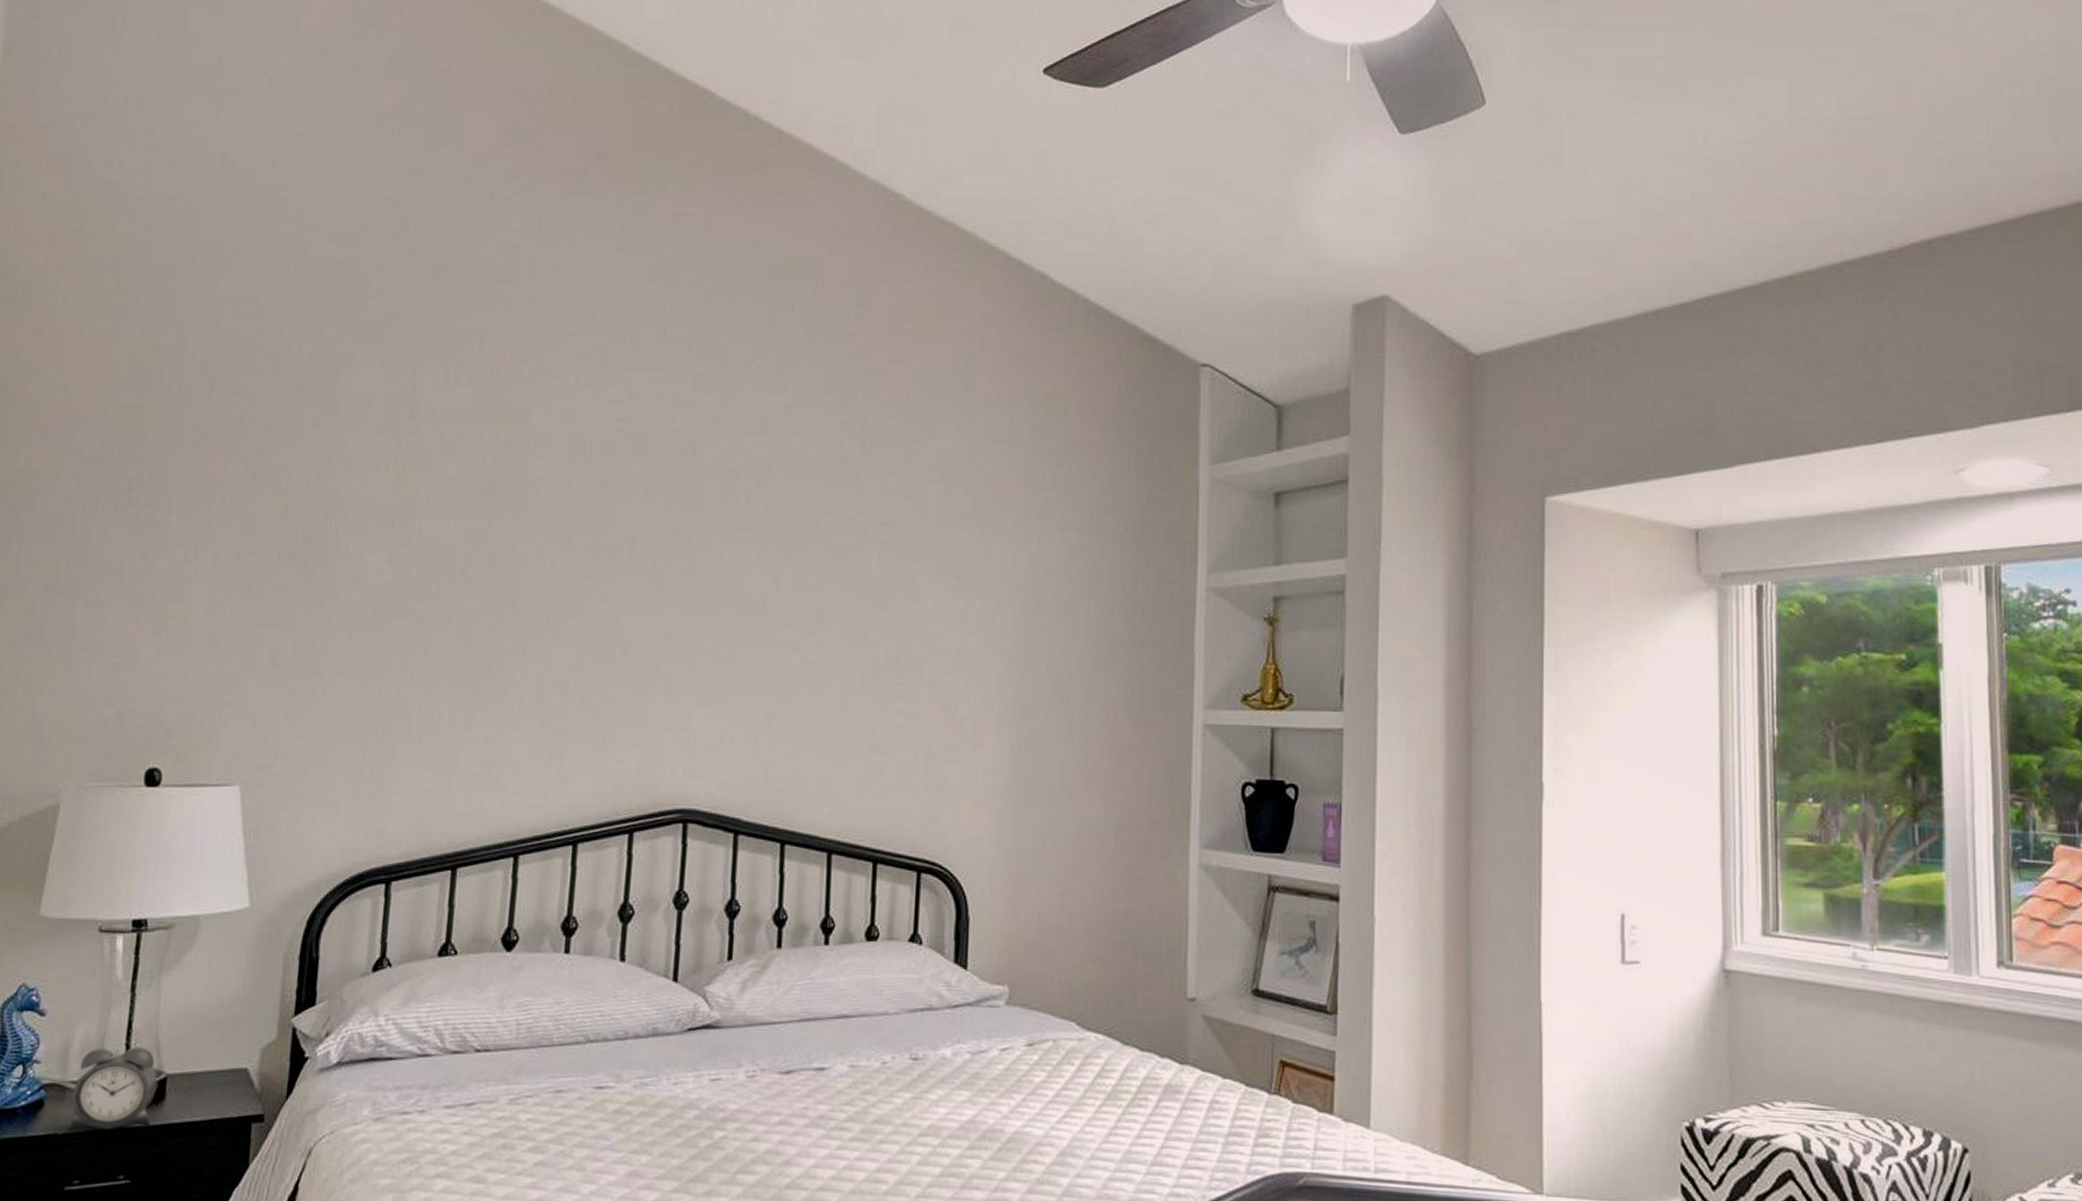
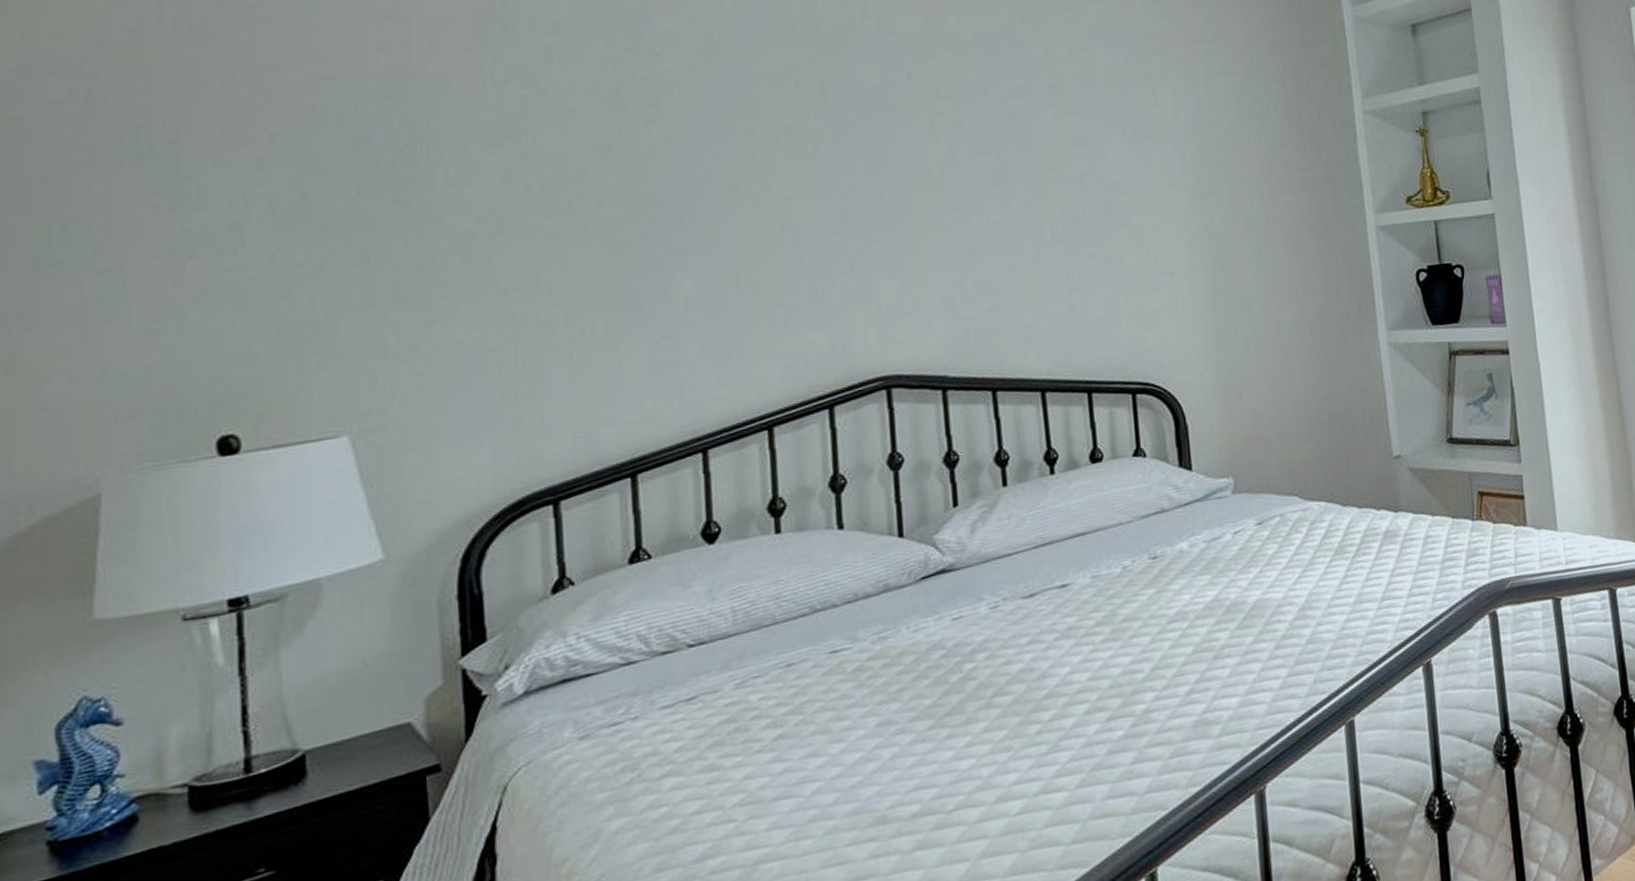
alarm clock: present [68,1047,159,1133] -> none [176,729,295,841]

